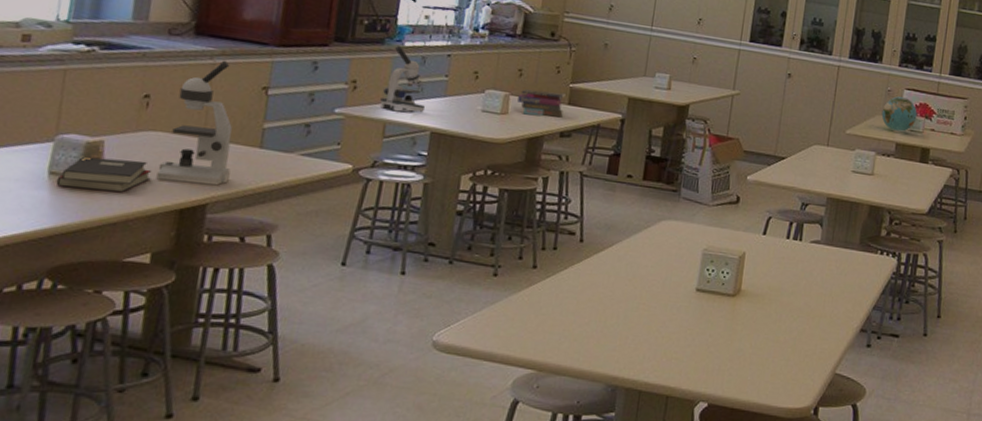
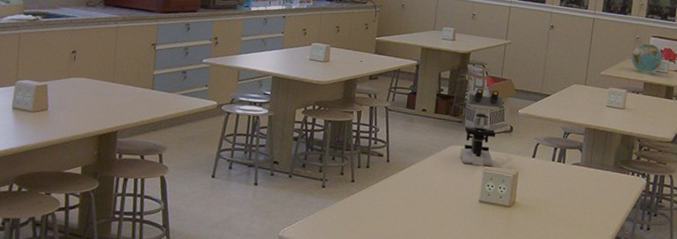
hardback book: present [55,156,152,193] -> none [17,96,80,123]
microscope: present [156,60,233,186] -> none [83,24,133,118]
microscope: present [379,46,426,113] -> none [234,10,268,62]
books: present [517,89,566,118] -> none [336,42,373,64]
microscope: none [673,149,728,247] -> present [460,88,503,167]

